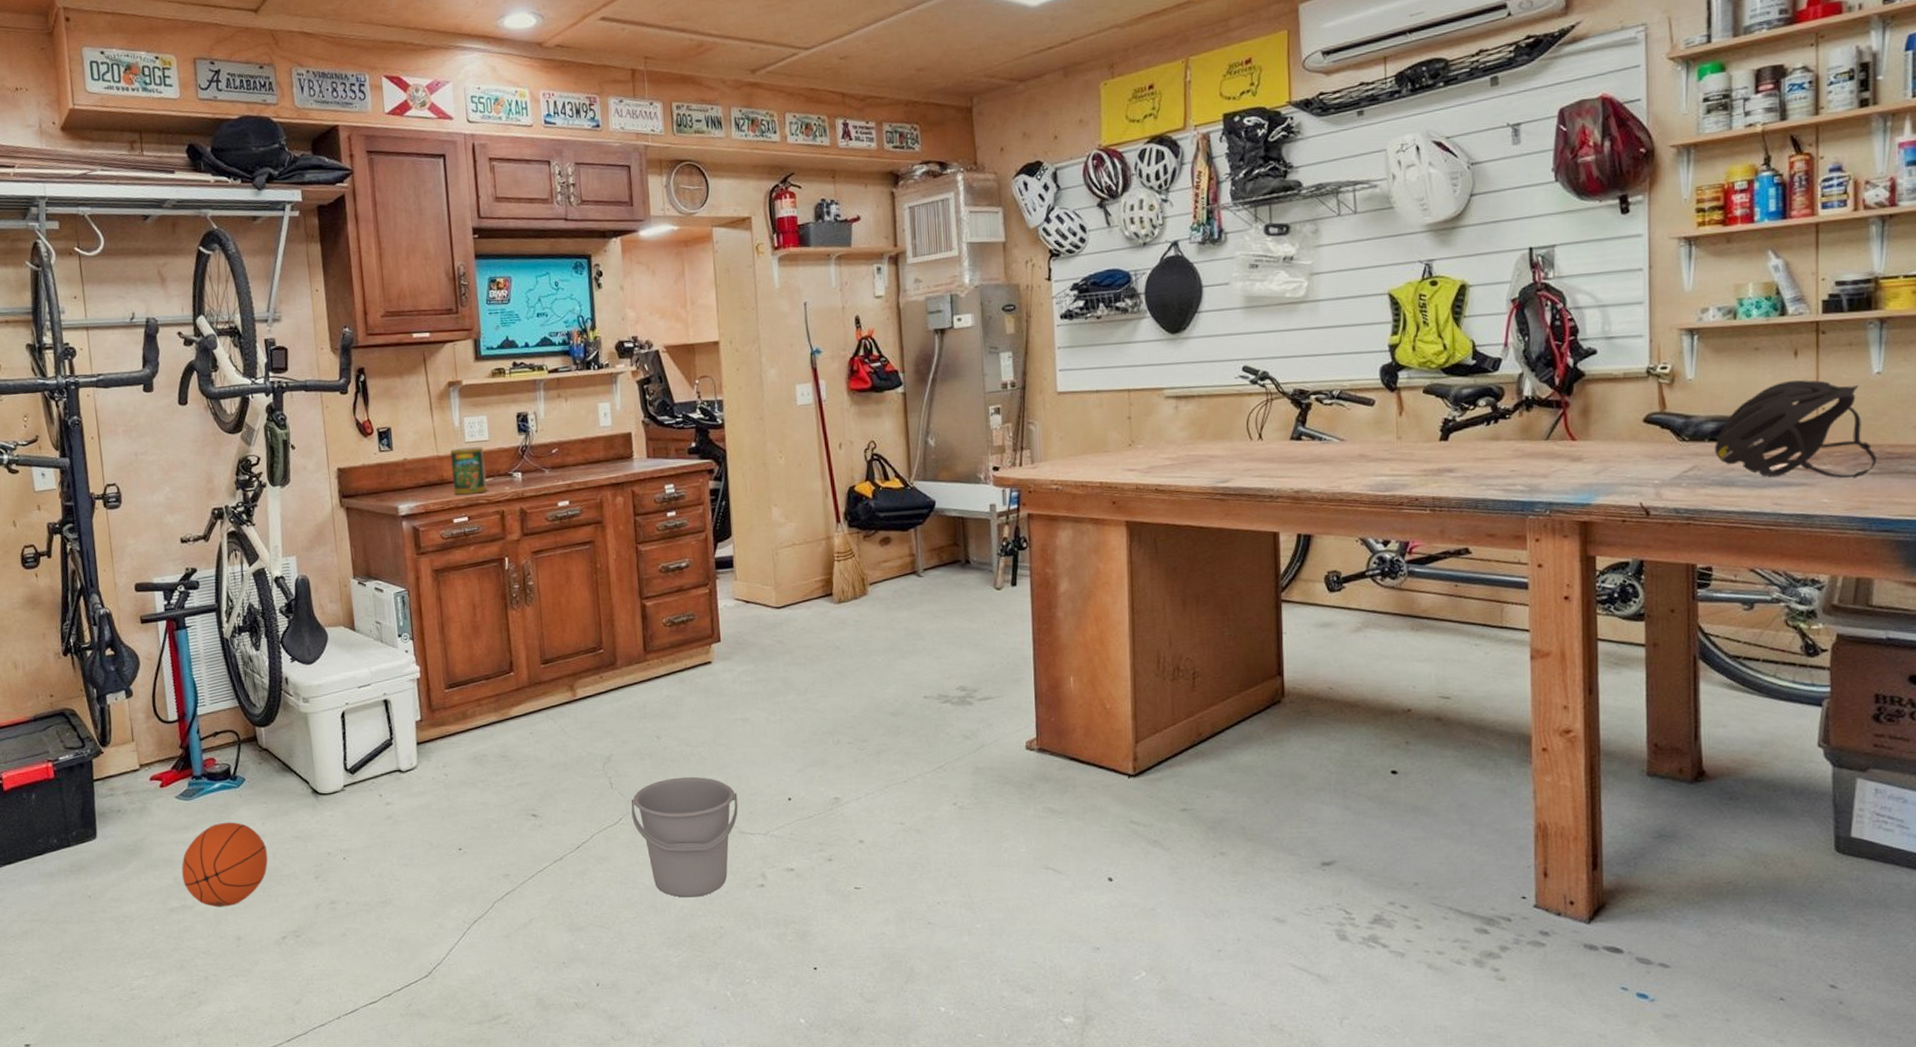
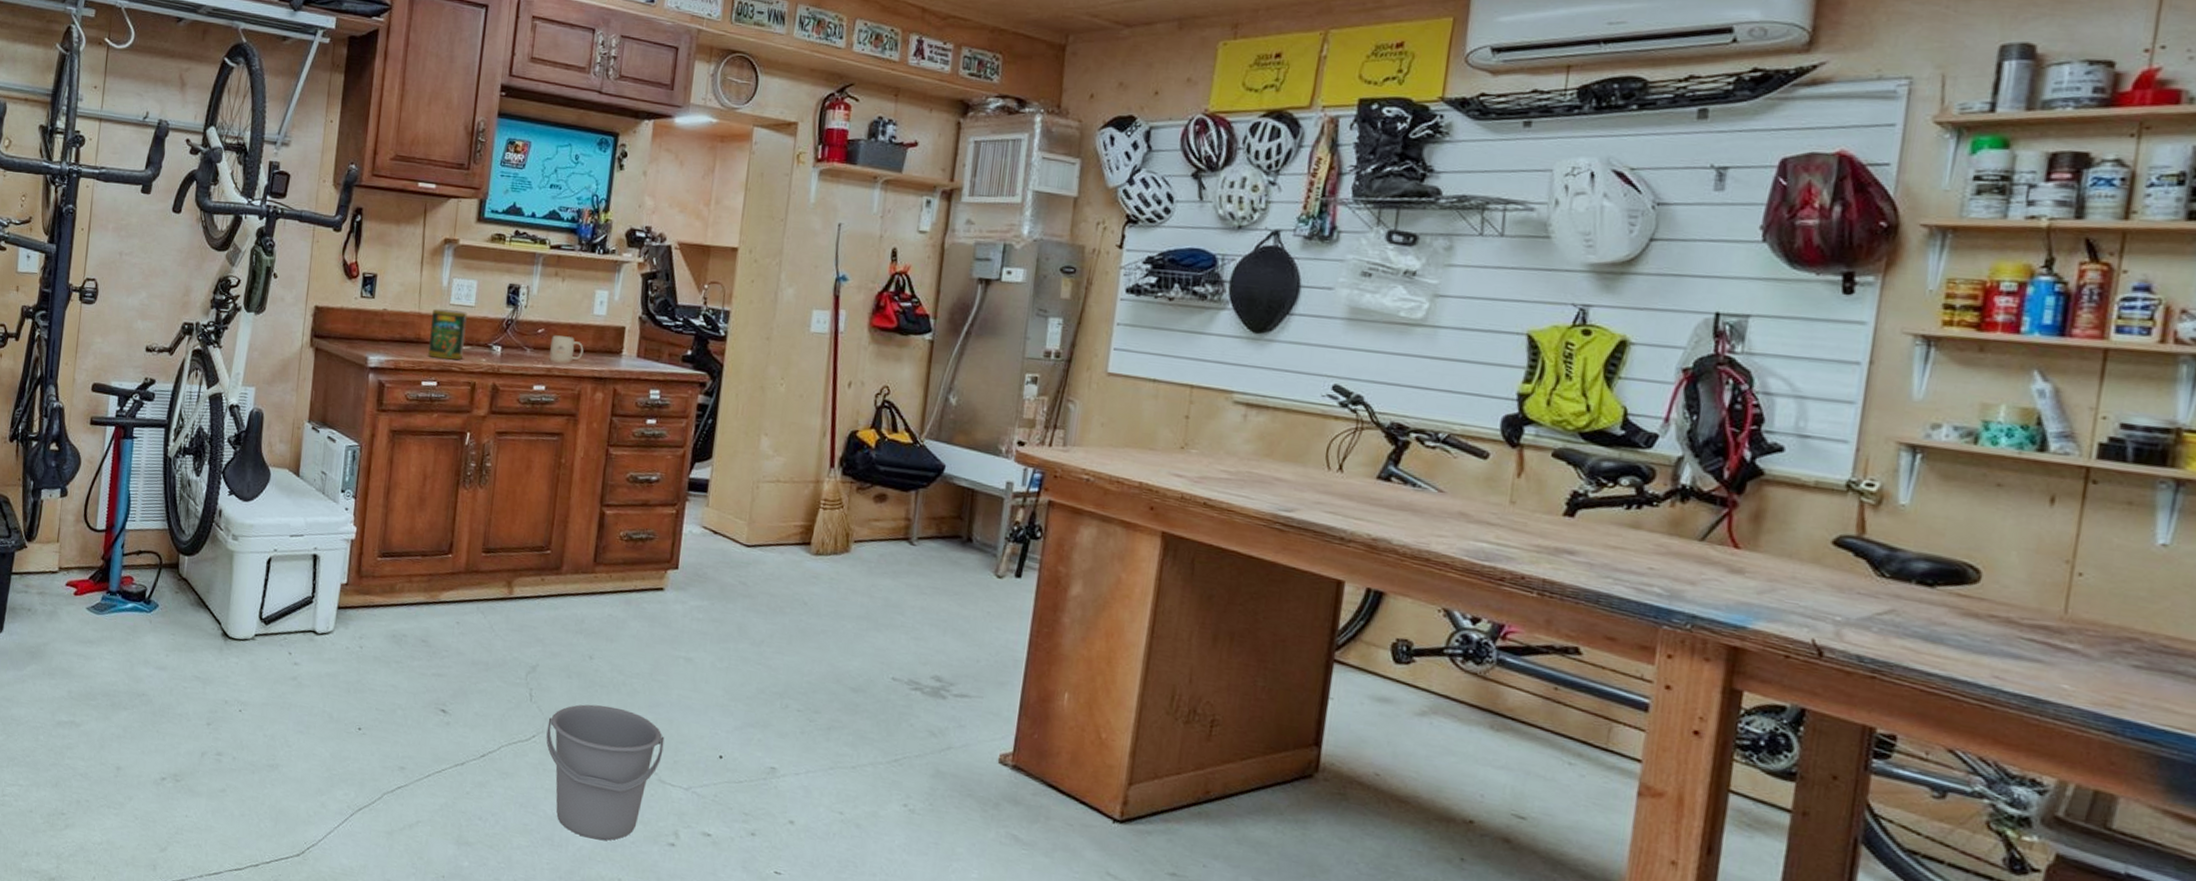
basketball: present [181,822,268,907] -> none [76,644,166,733]
mug: none [566,451,598,479] -> present [549,335,584,365]
bicycle helmet: present [1714,380,1877,479] -> none [1922,531,2147,668]

